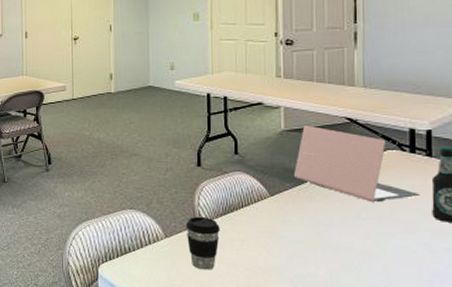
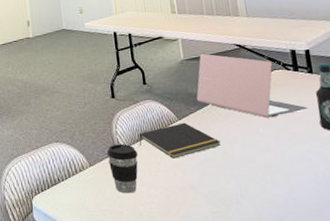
notepad: none [222,199,315,238] -> present [139,122,221,159]

